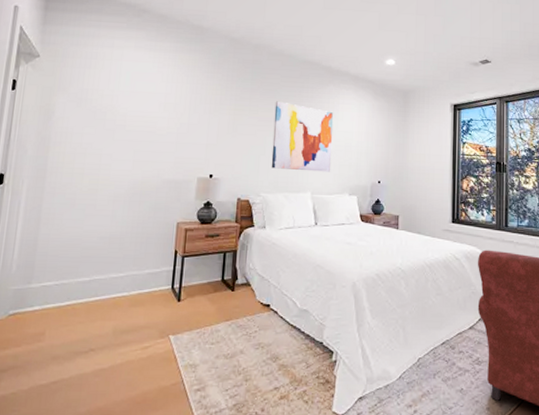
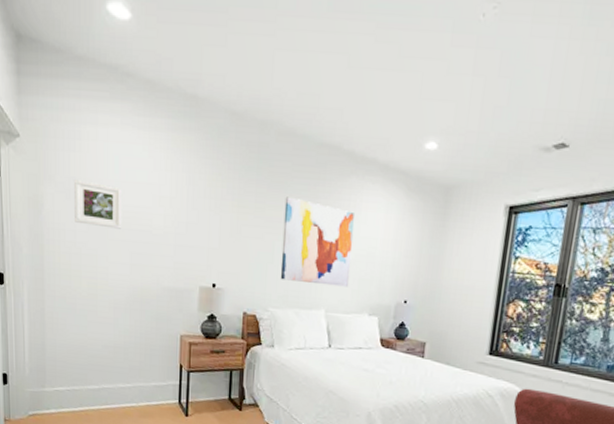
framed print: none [83,91,130,131] -> present [75,180,122,229]

